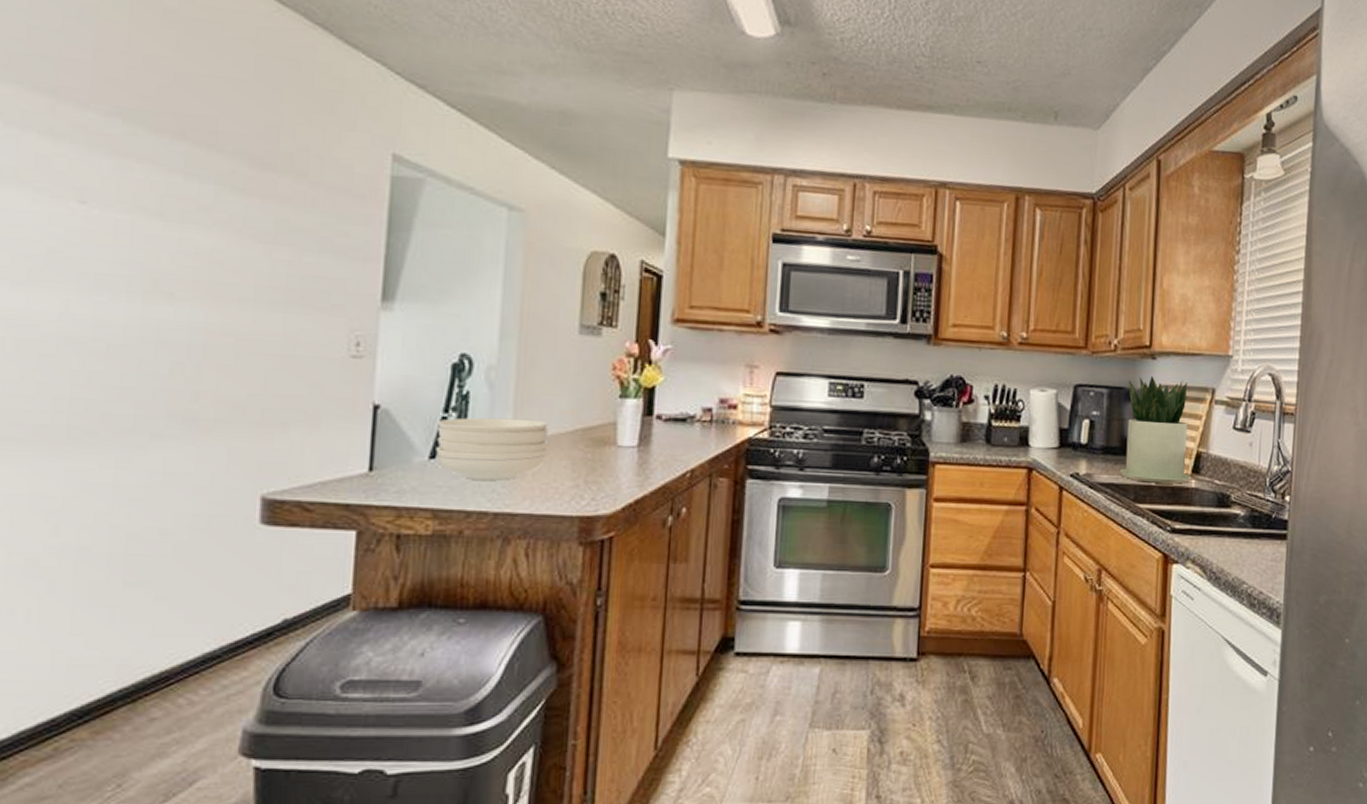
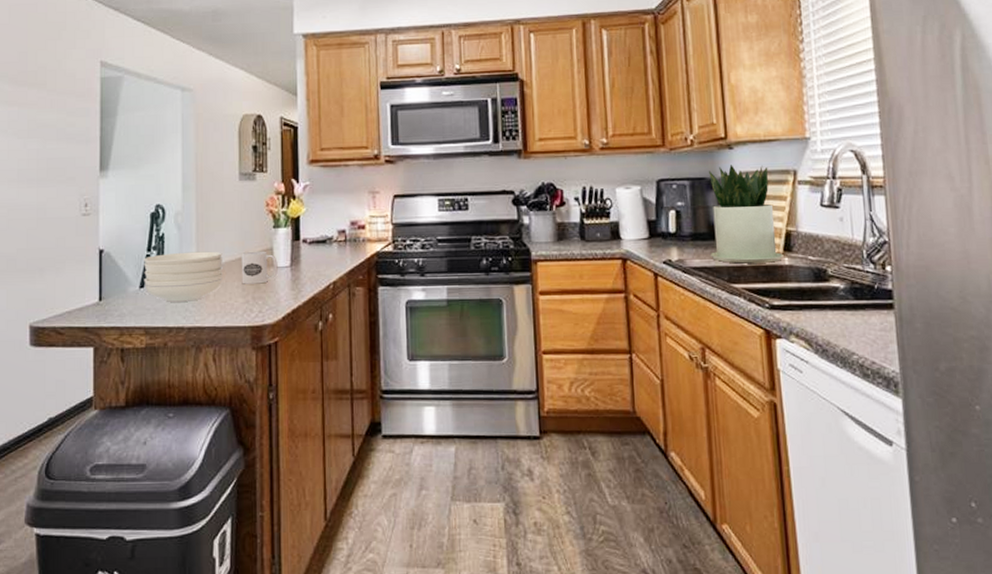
mug: none [571,423,622,465] -> present [241,251,278,284]

